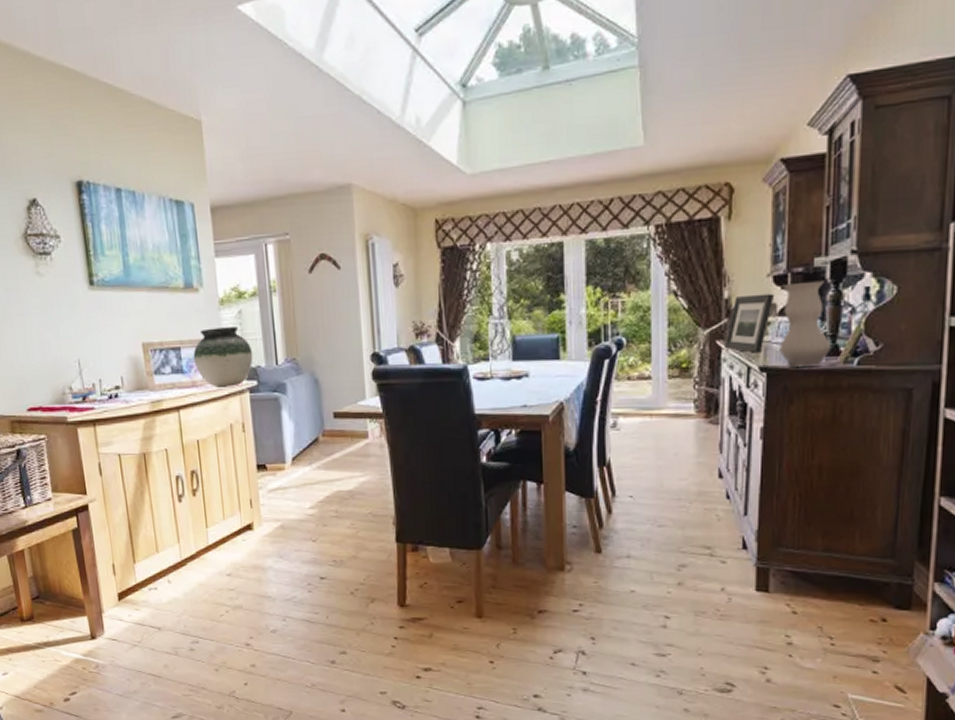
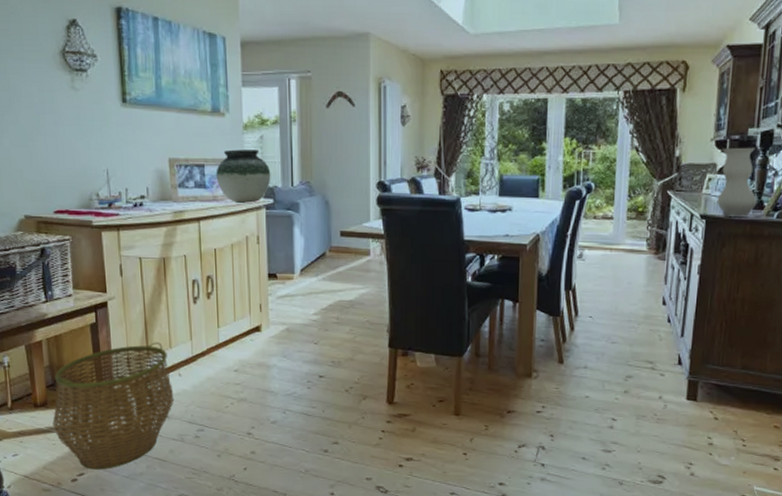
basket: none [39,546,165,688] -> present [52,342,175,470]
picture frame: present [725,293,774,353] -> none [674,154,715,203]

